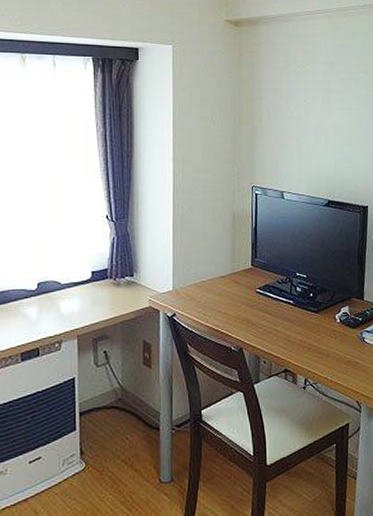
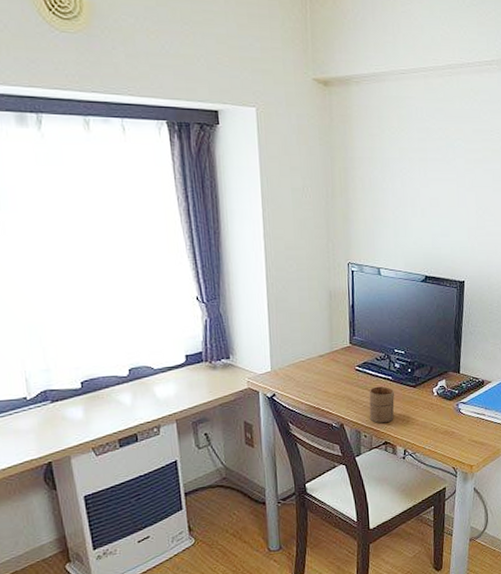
cup: none [269,310,296,350] -> present [369,386,395,424]

